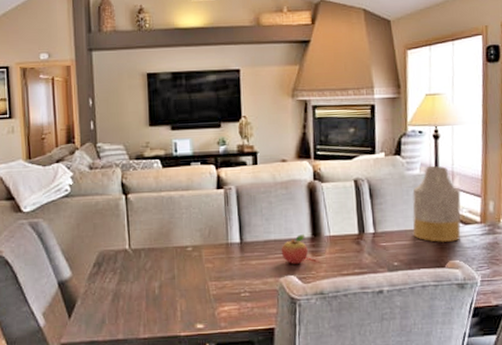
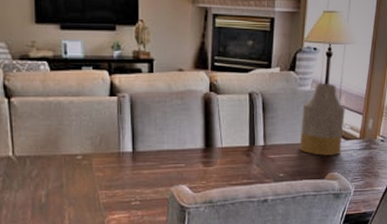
fruit: present [281,234,309,264] -> none [173,145,201,174]

